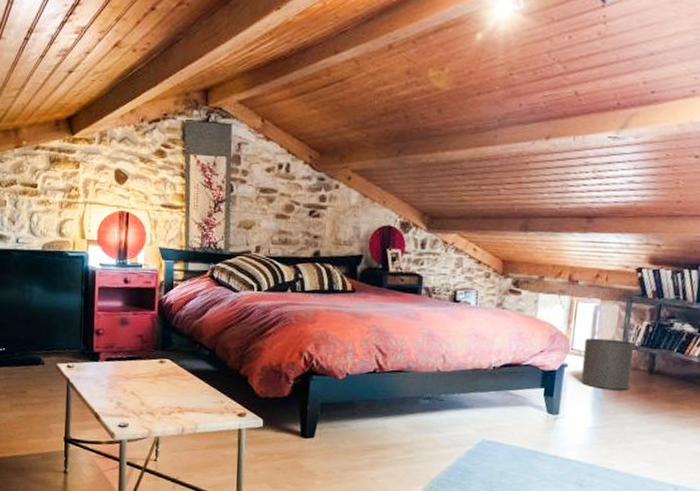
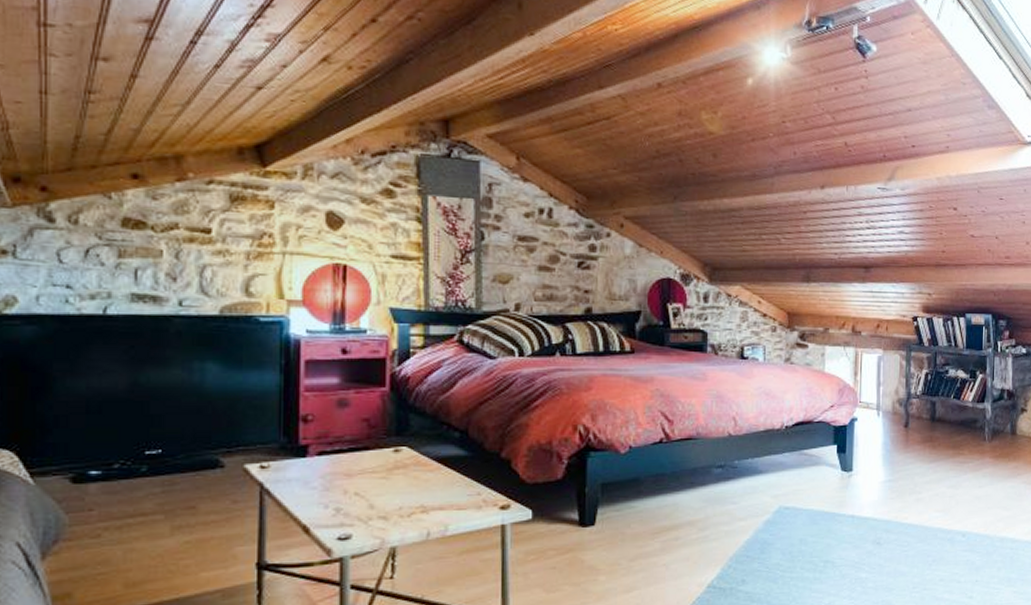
waste bin: present [580,338,635,390] -> none [870,389,917,440]

